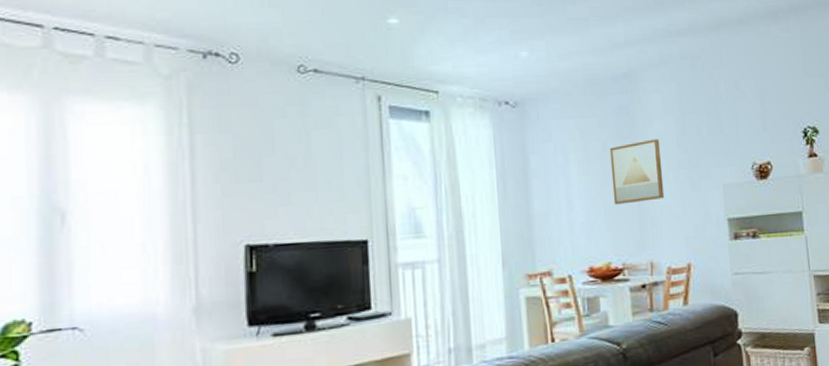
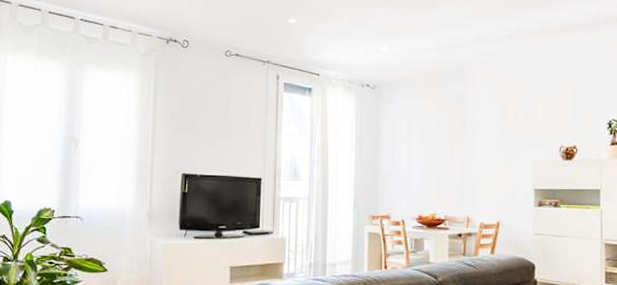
wall art: present [609,139,665,205] -> none [442,121,484,170]

